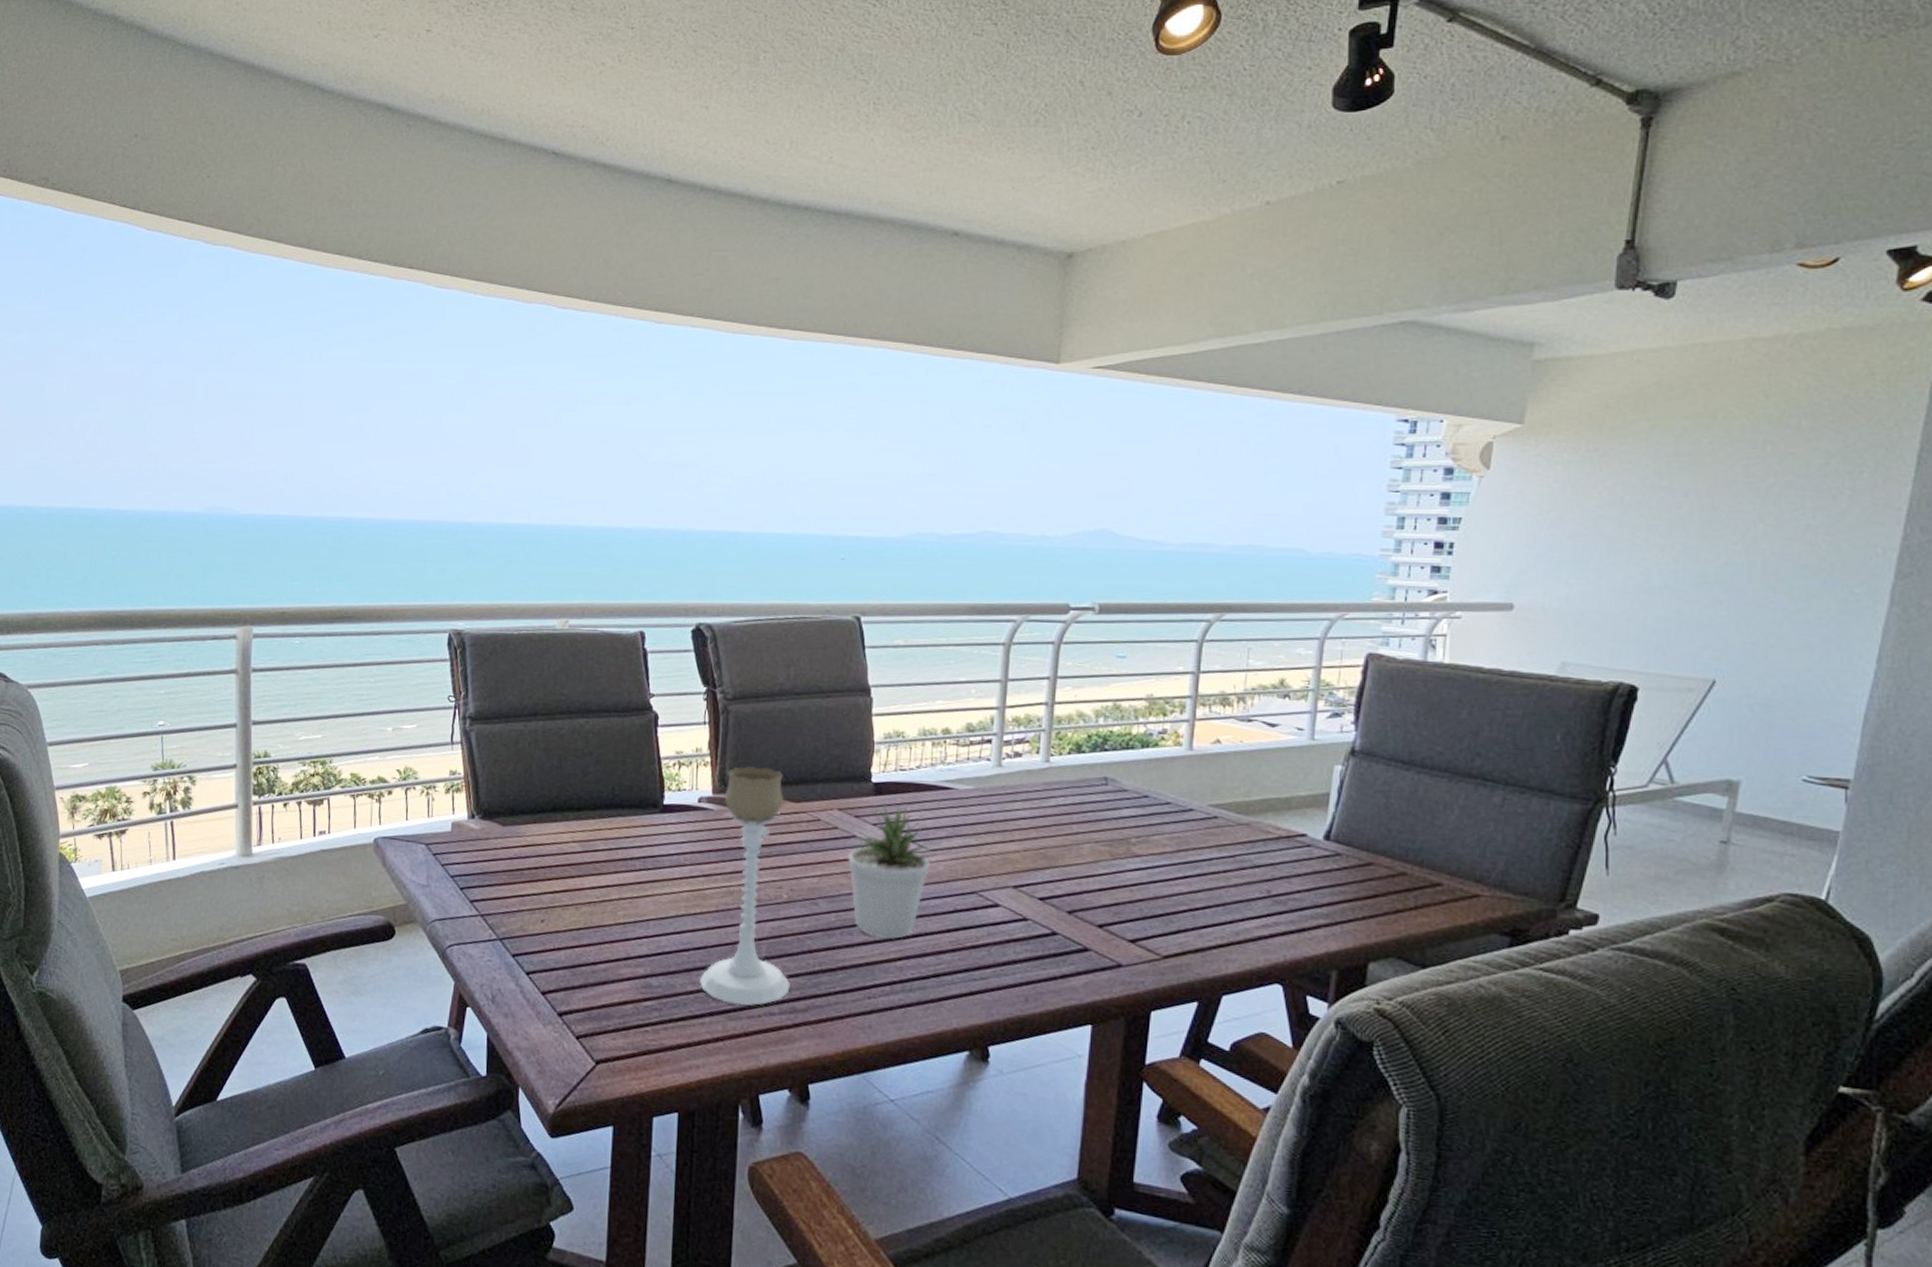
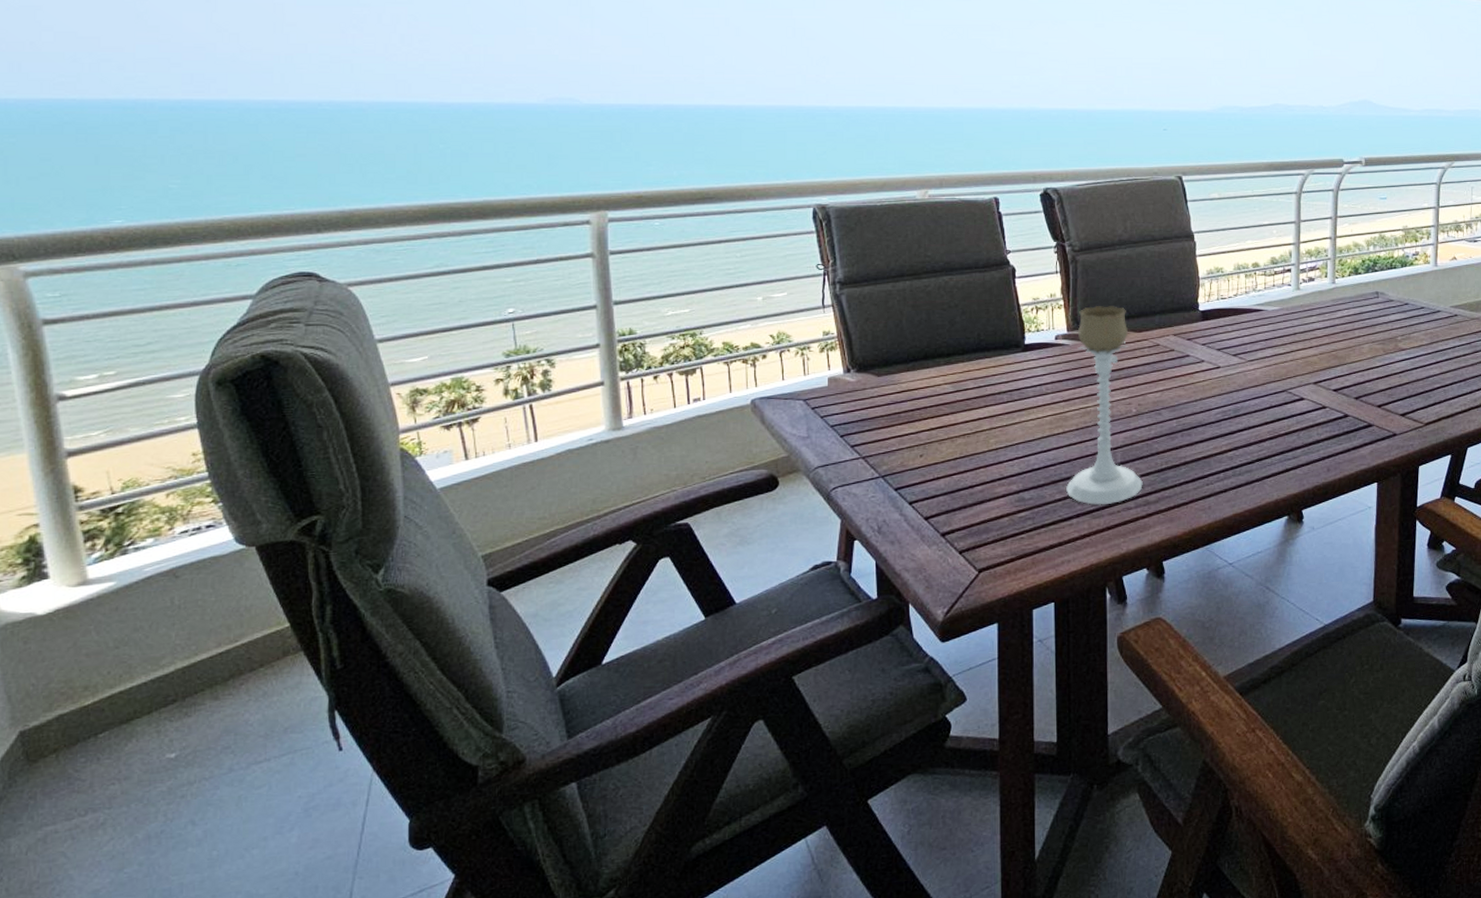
potted plant: present [848,802,939,940] -> none [1184,326,1256,436]

